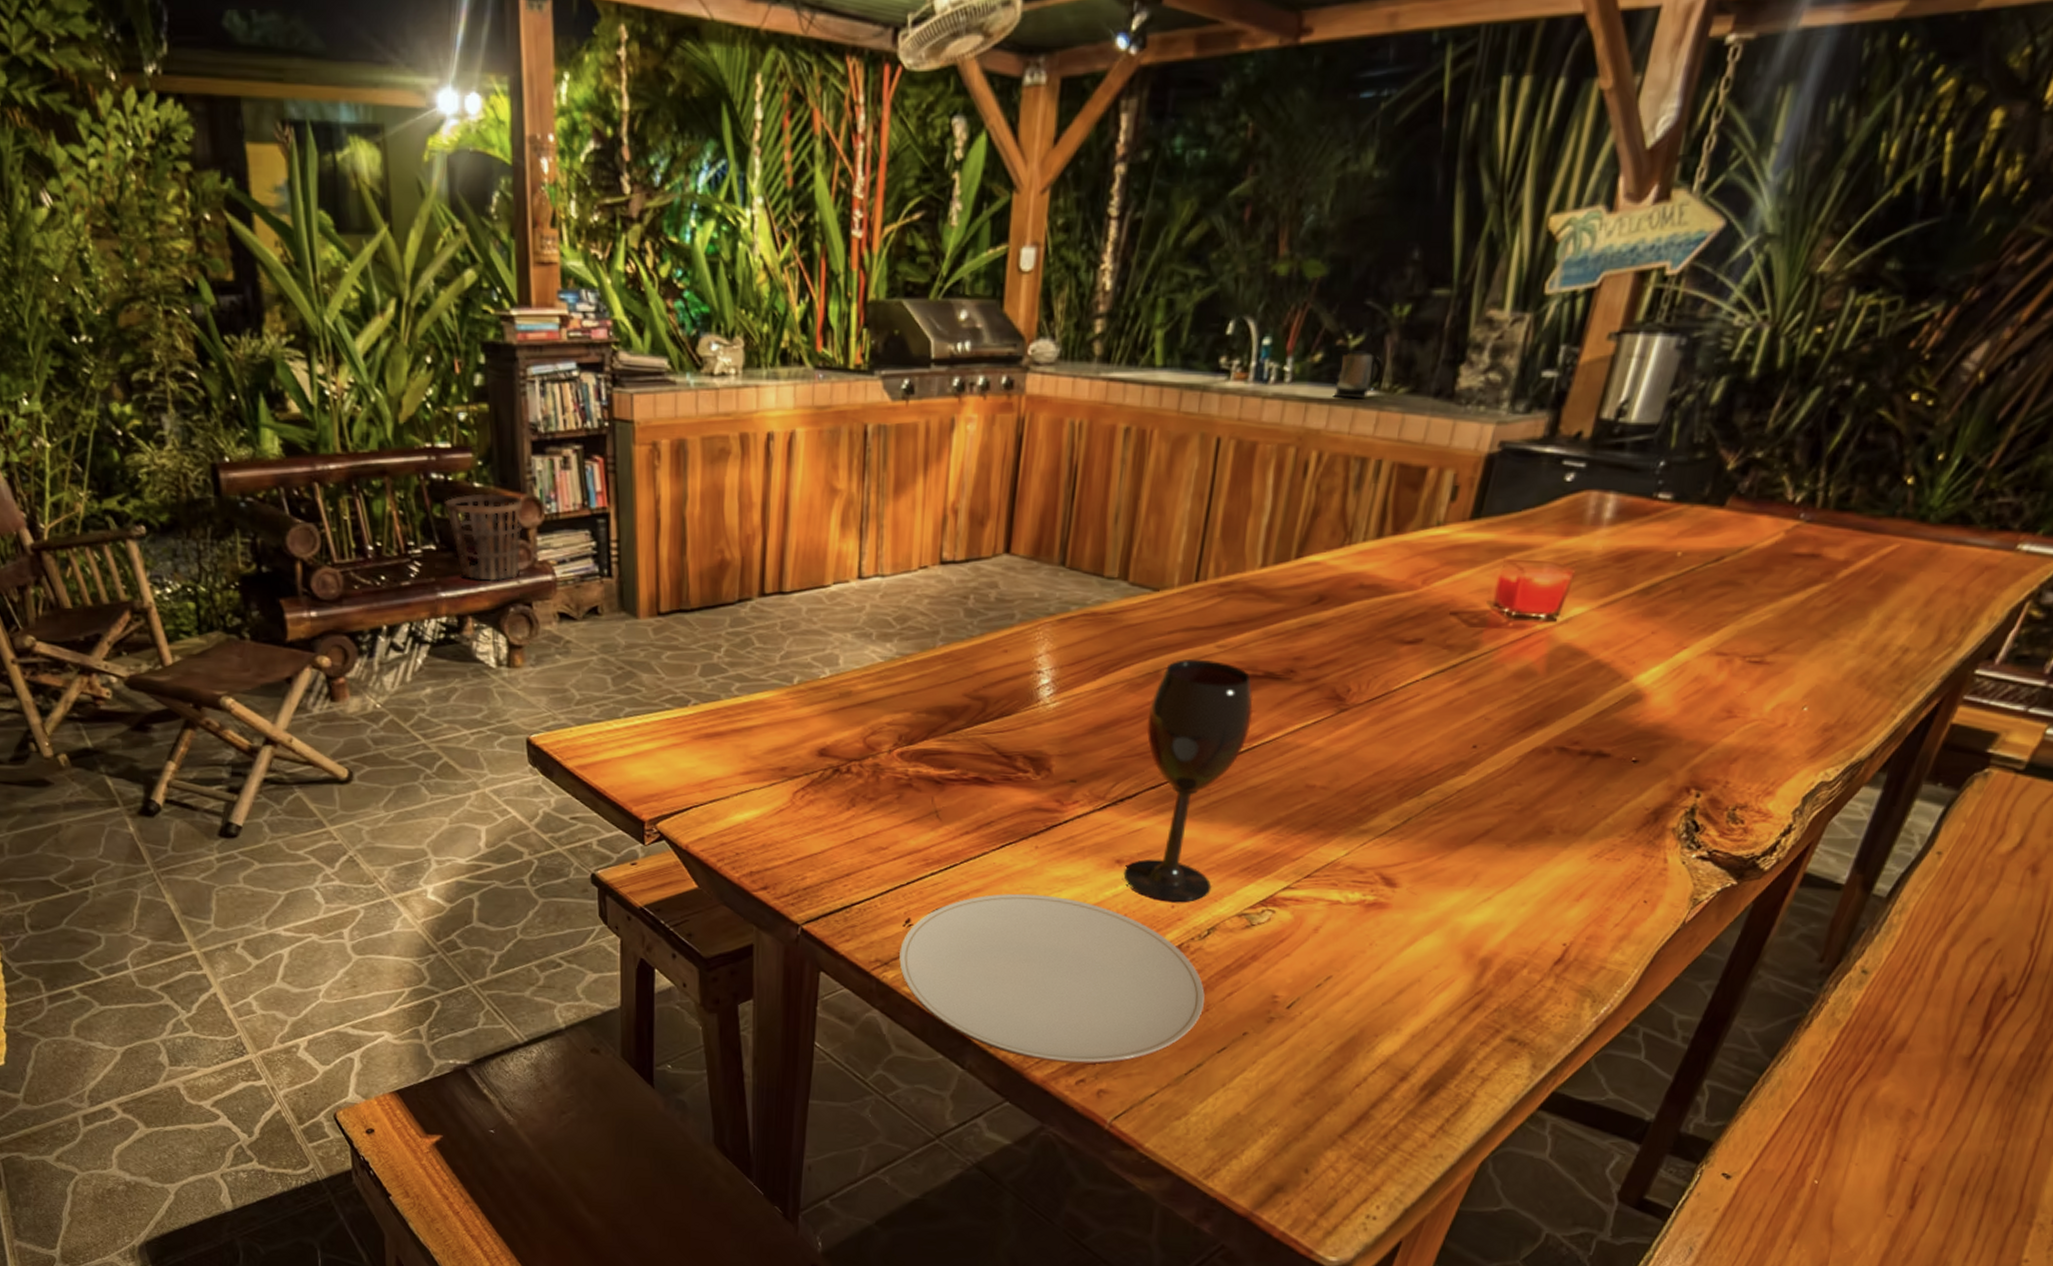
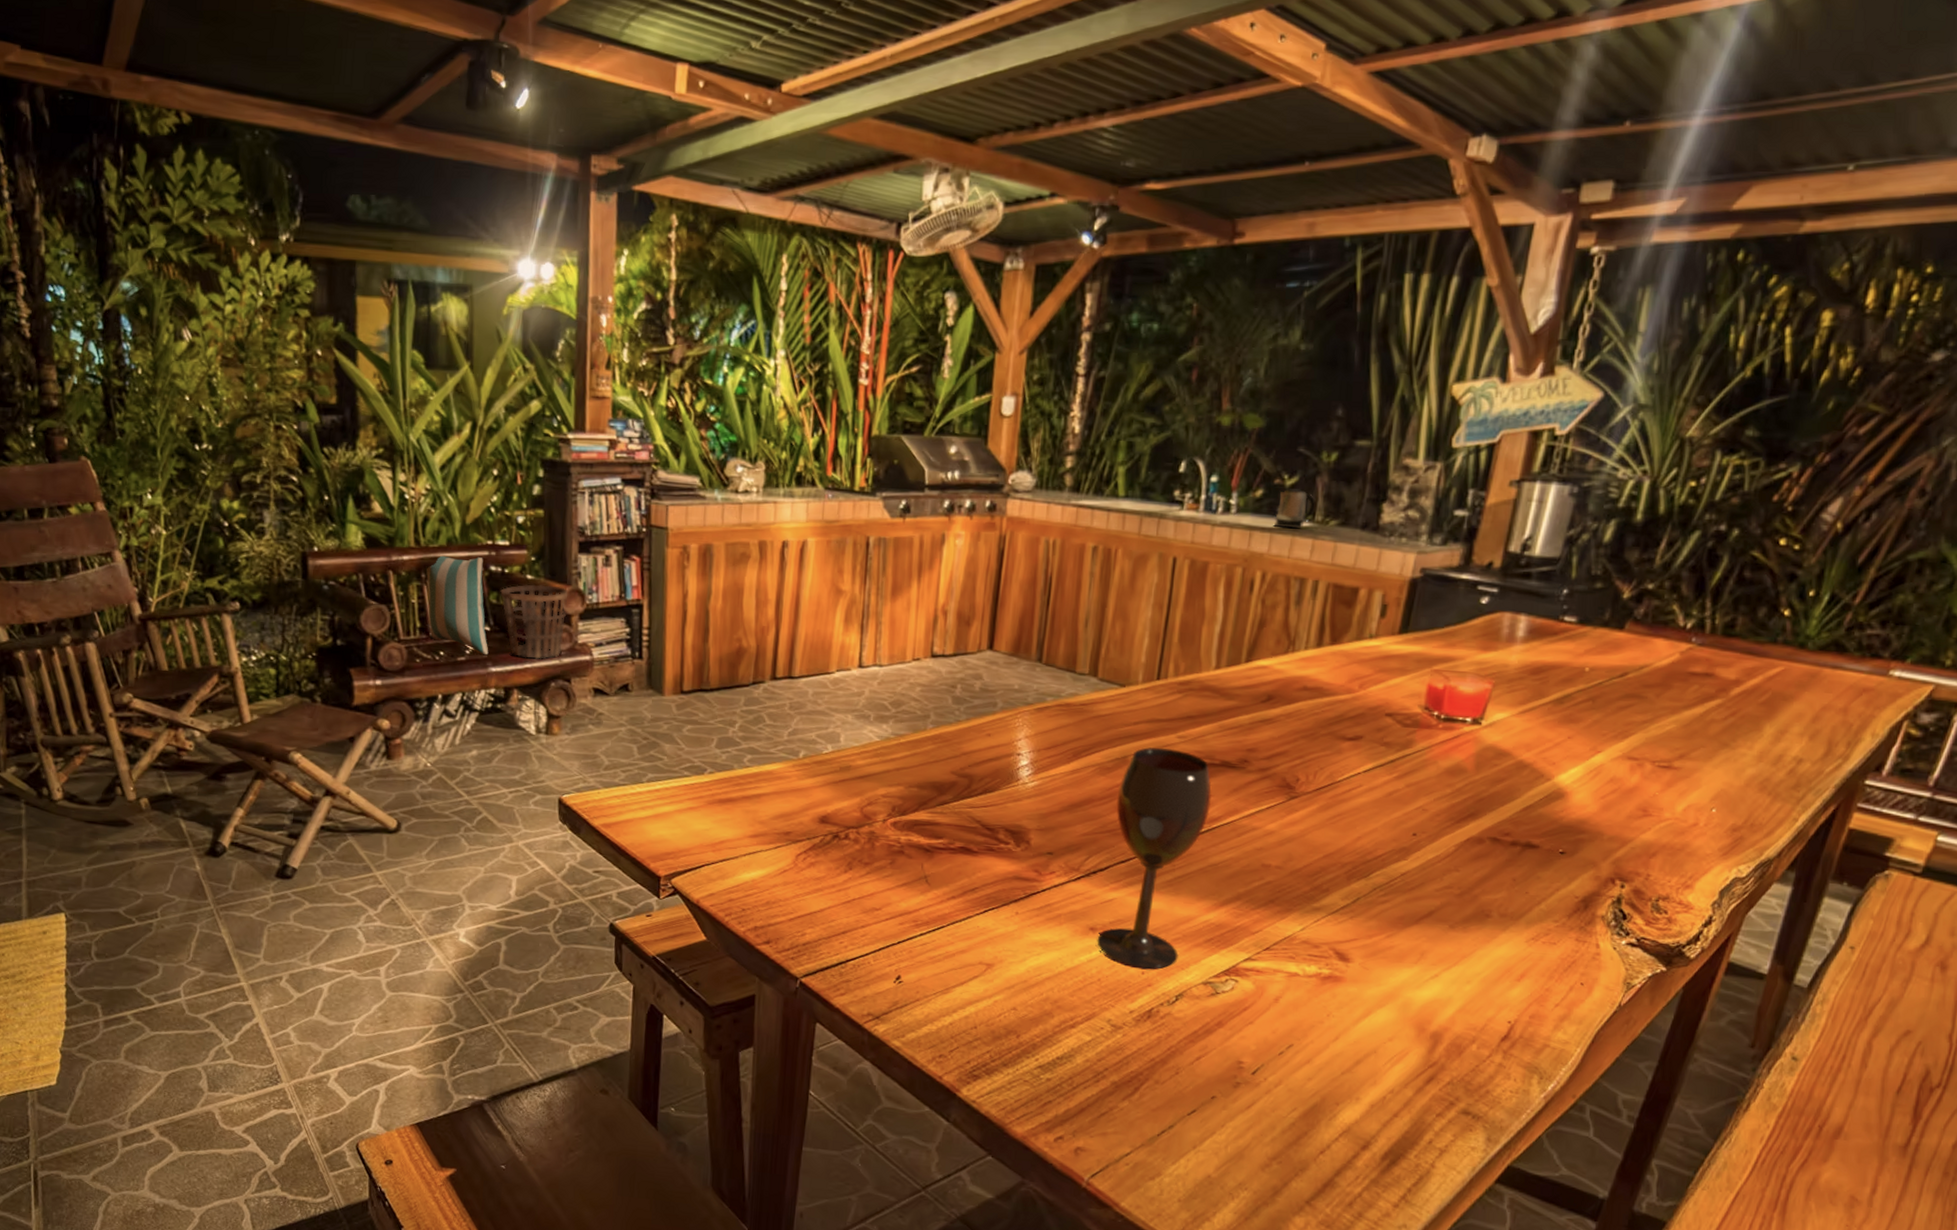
pillow: none [356,461,436,579] -> present [426,554,489,656]
plate: present [899,893,1205,1065] -> none [889,955,1175,1122]

